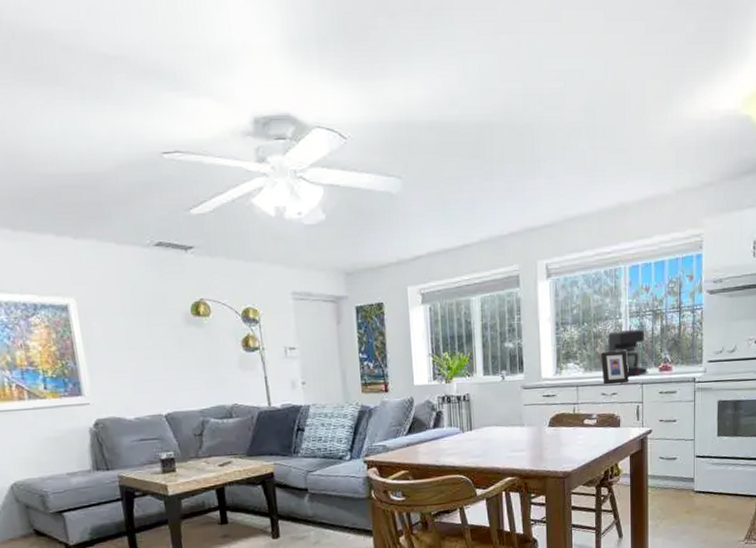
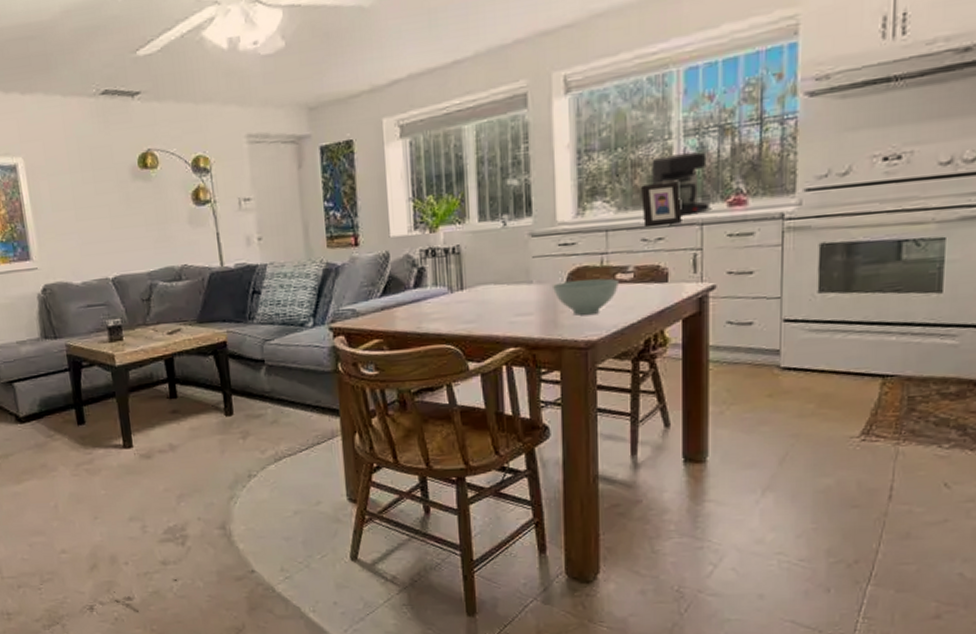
bowl: none [539,423,587,452] -> present [553,278,620,315]

